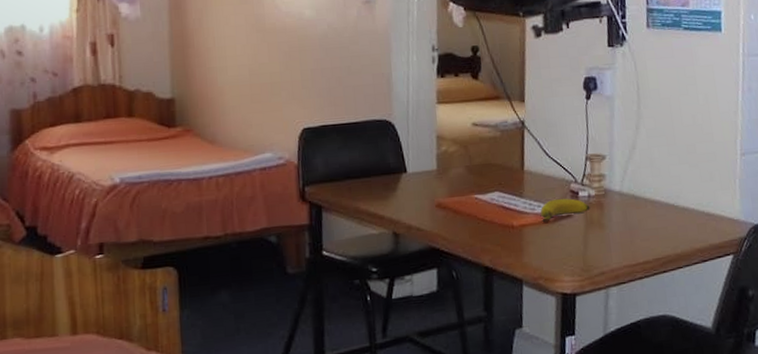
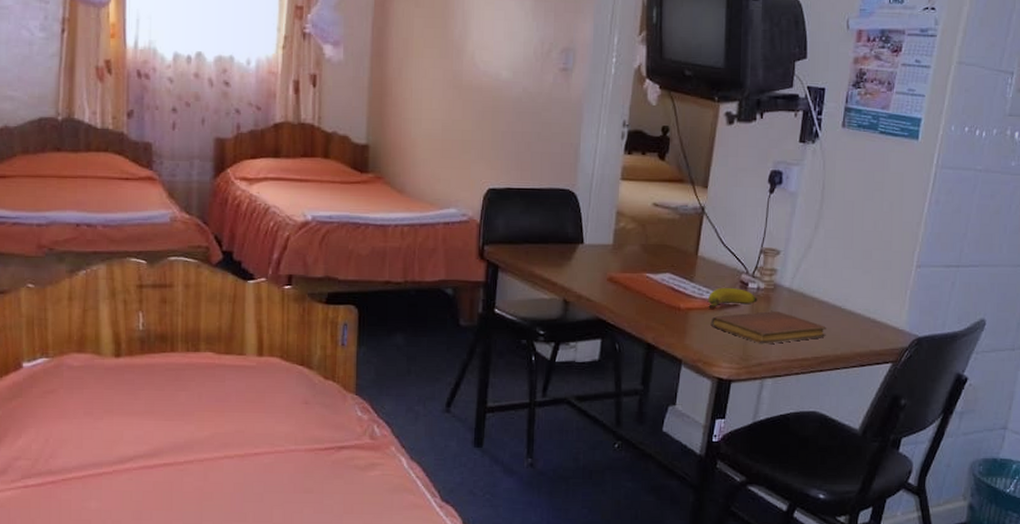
notebook: none [547,216,664,253] -> present [712,311,826,344]

